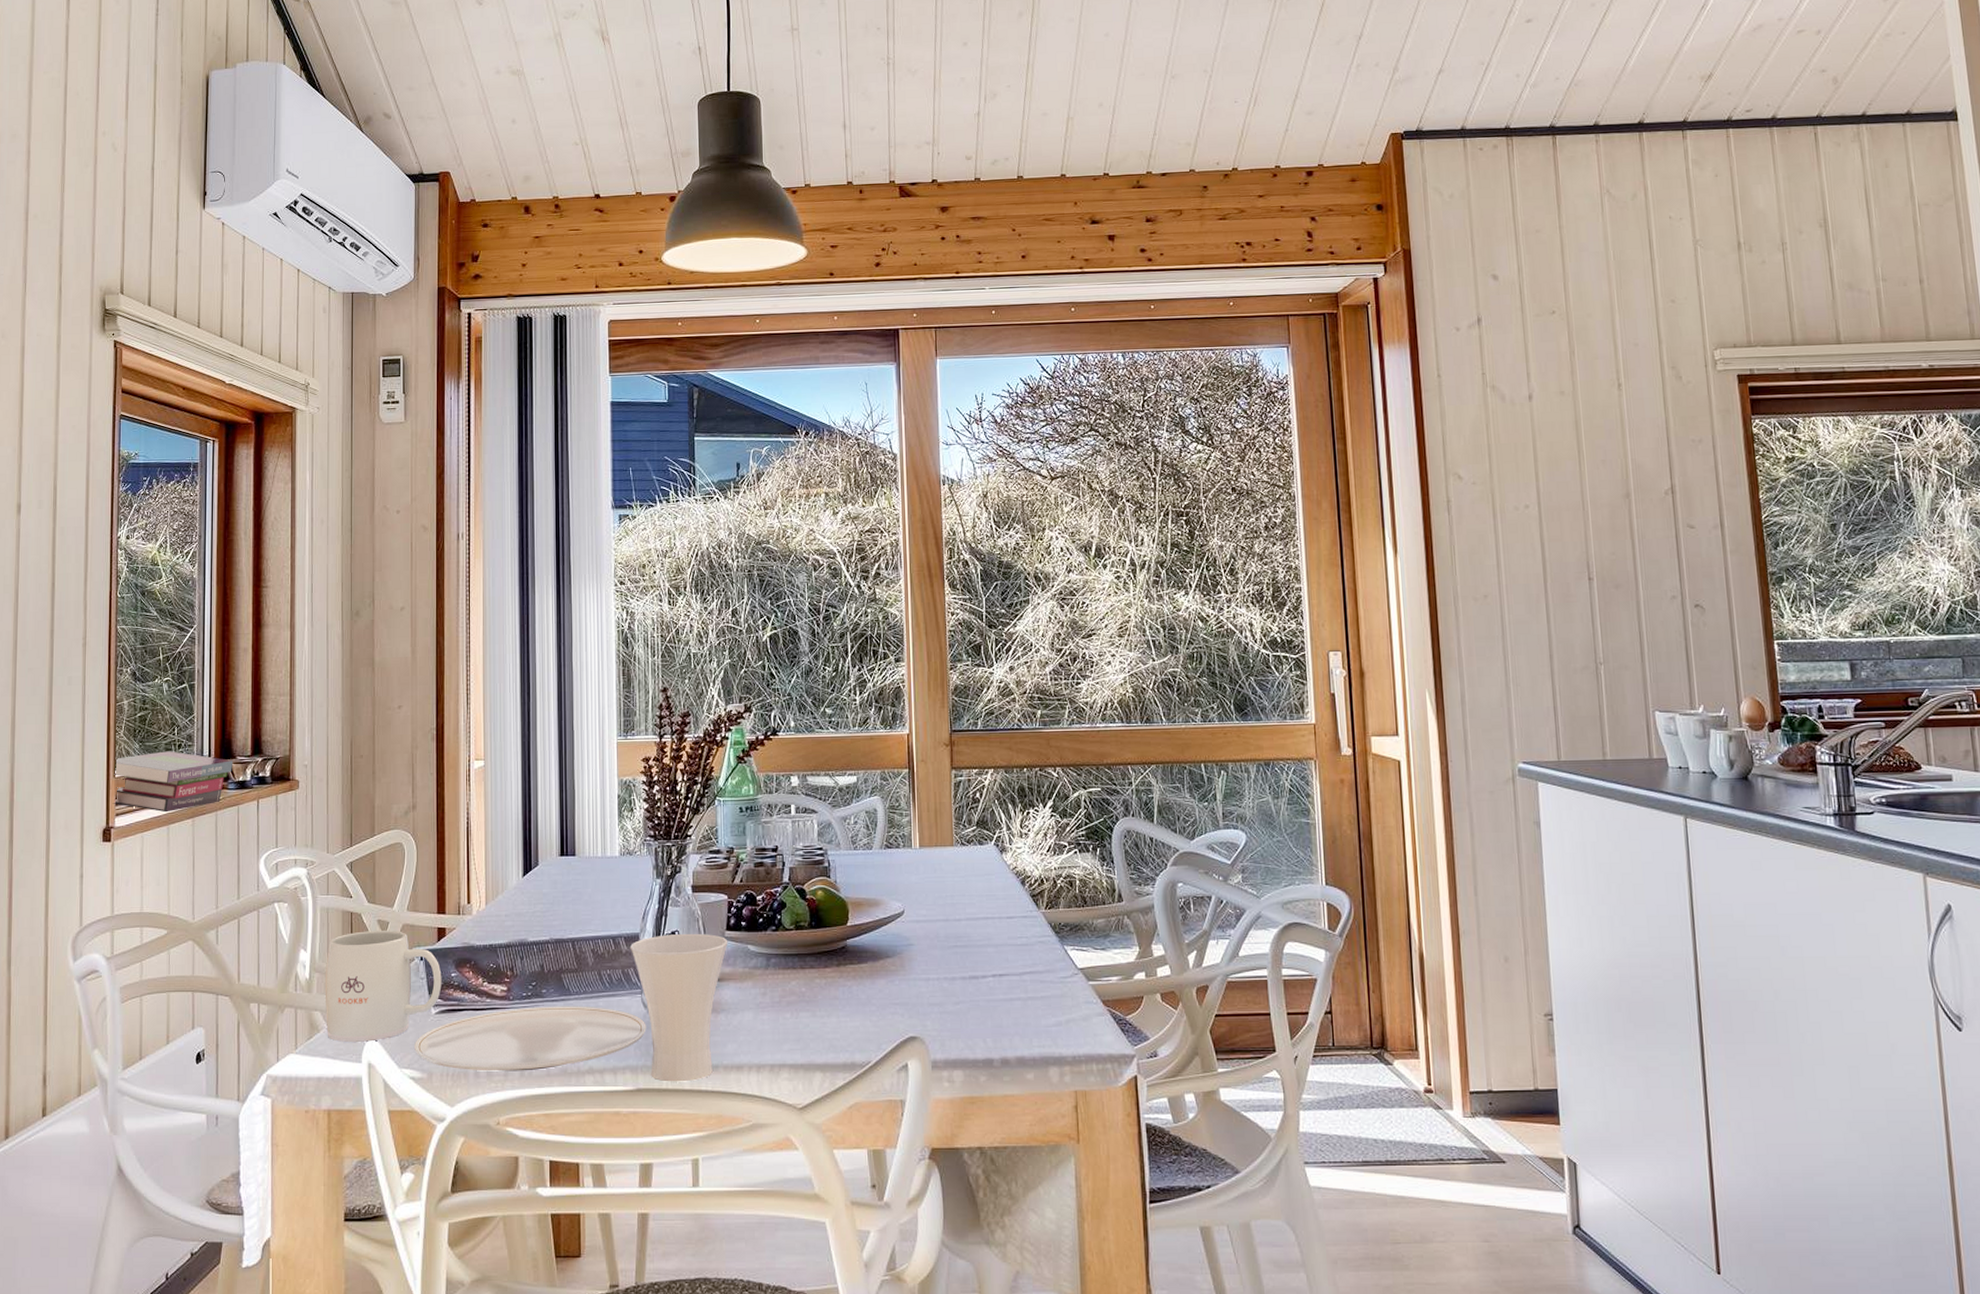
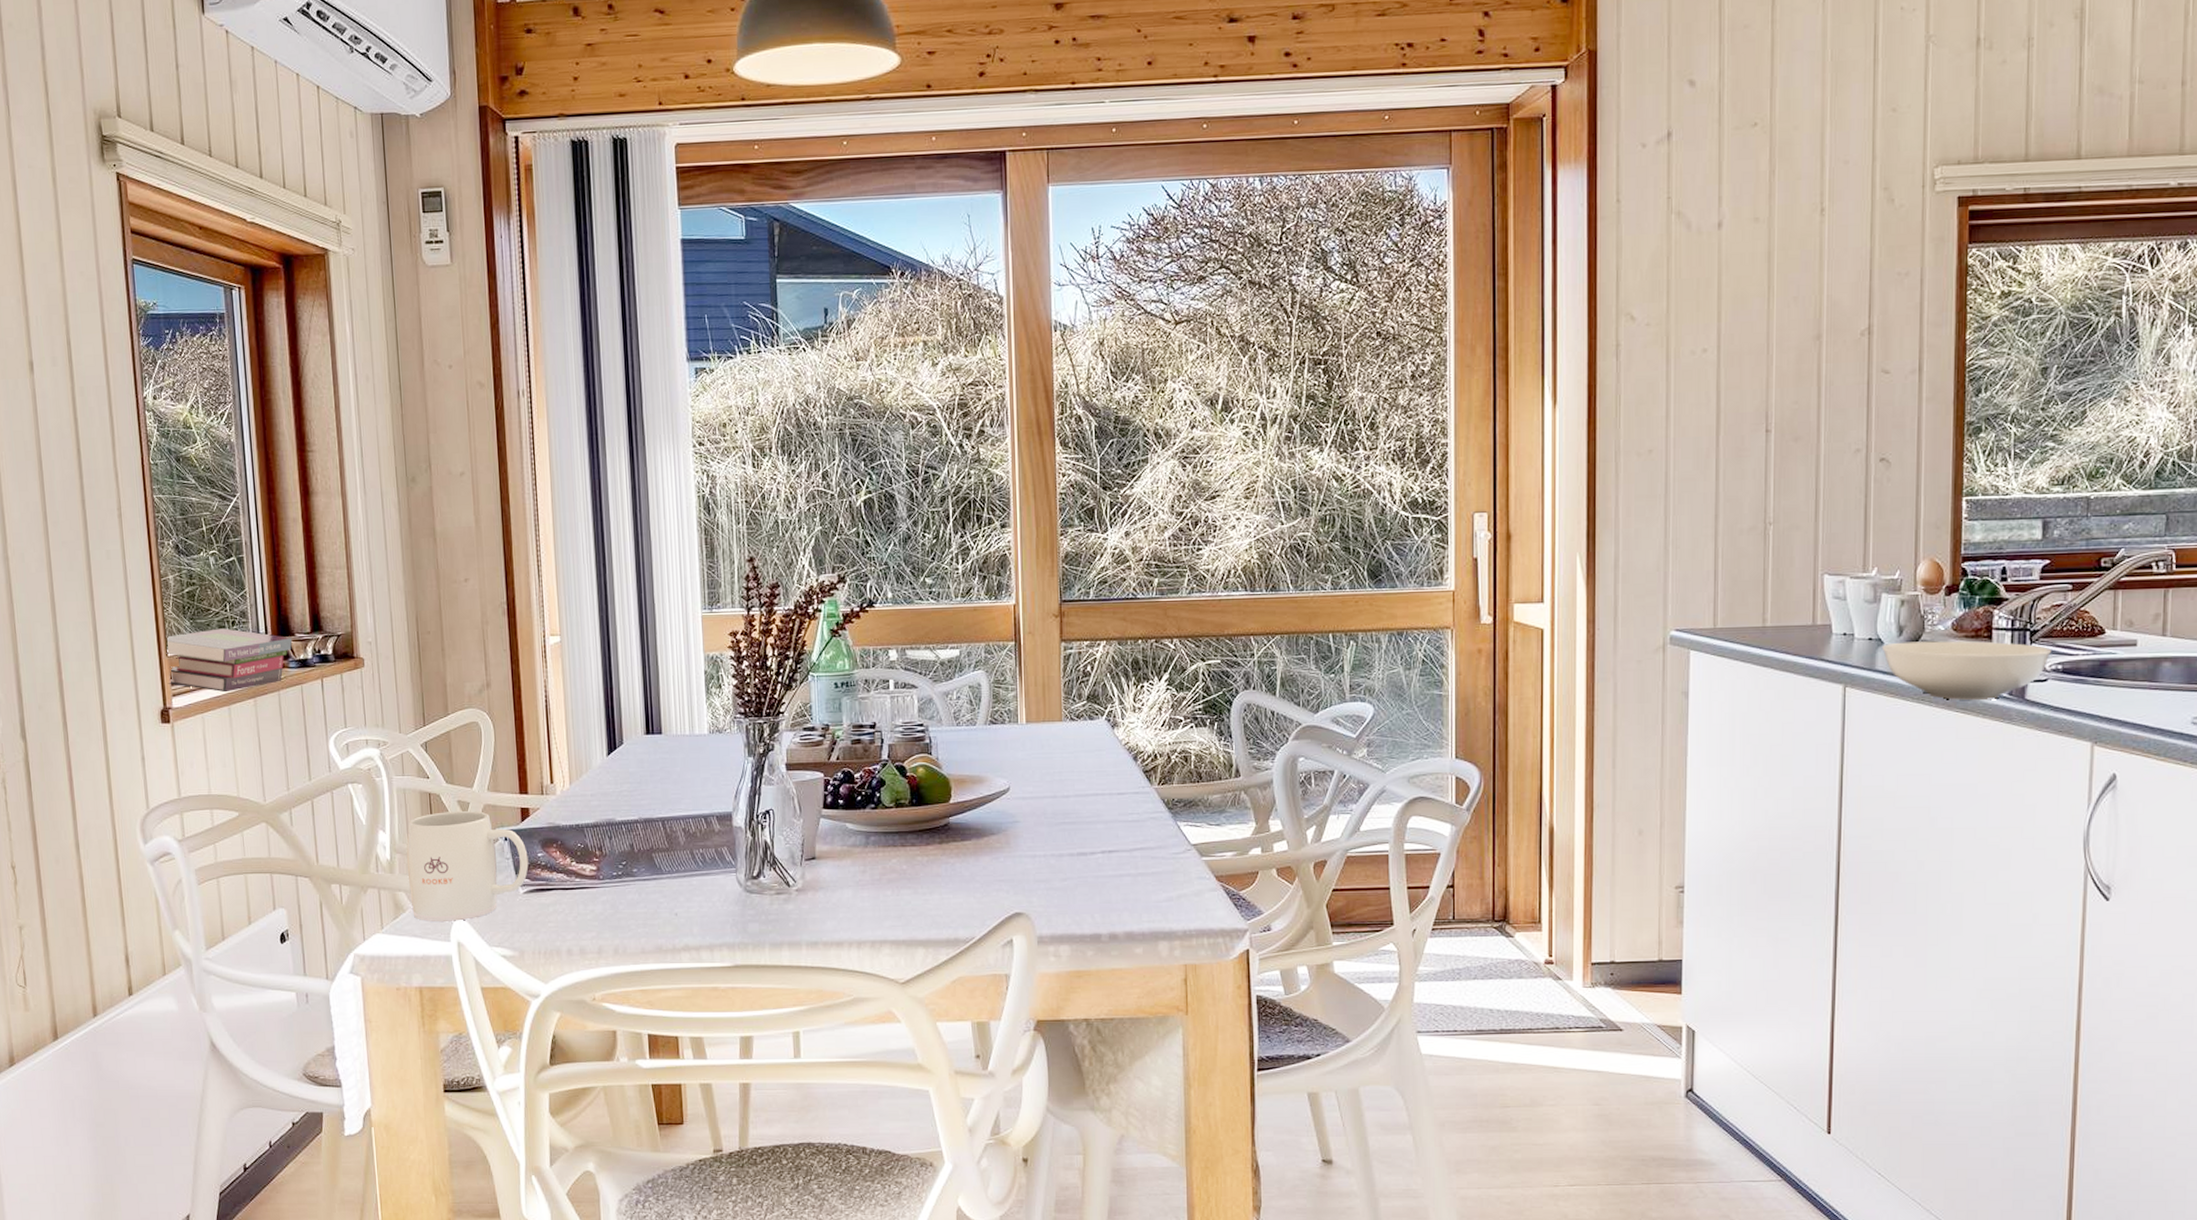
plate: present [413,1006,647,1071] -> none [503,884,743,949]
cup: present [629,933,728,1082] -> none [722,811,825,959]
bowl: none [1716,774,1874,832] -> present [1881,640,2051,701]

